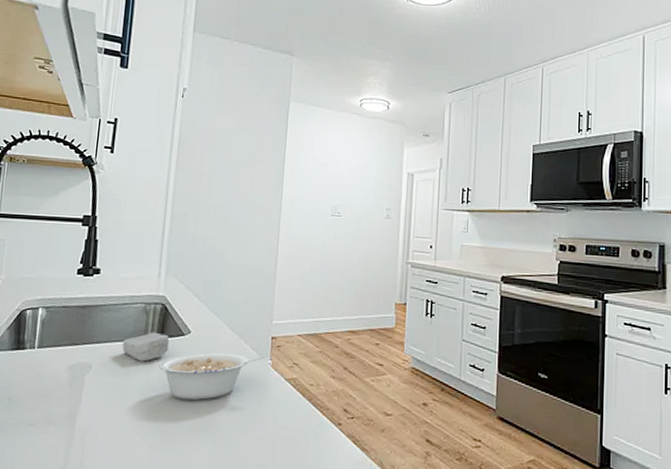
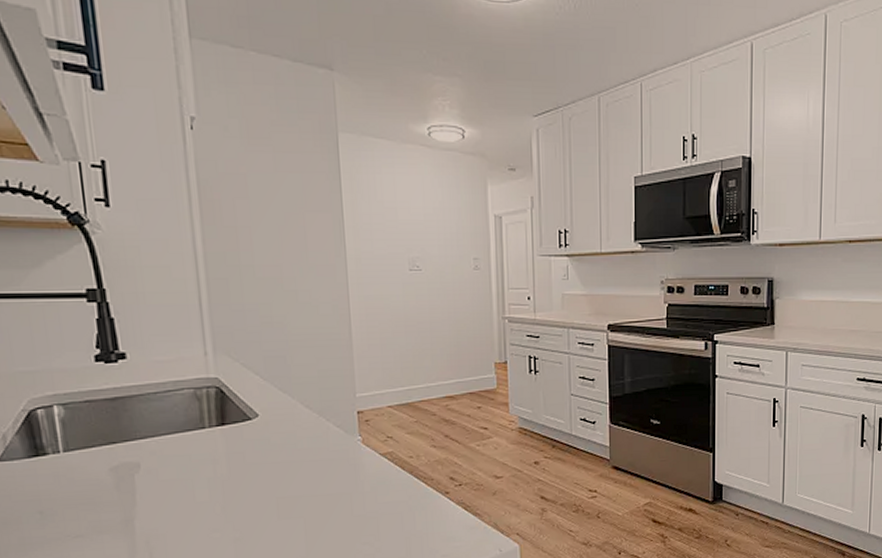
soap bar: present [122,332,170,362] -> none [175,419,235,453]
legume: present [158,353,264,400] -> none [225,433,351,489]

